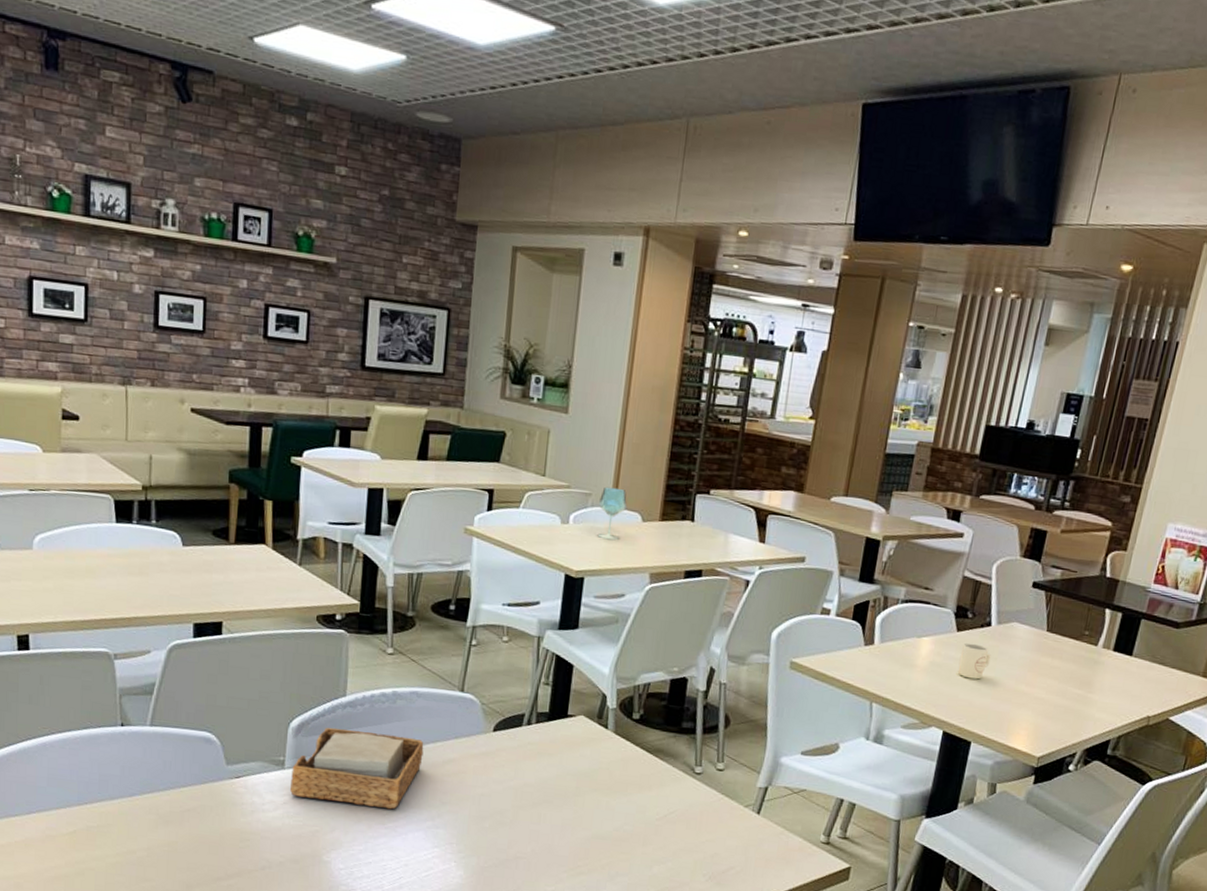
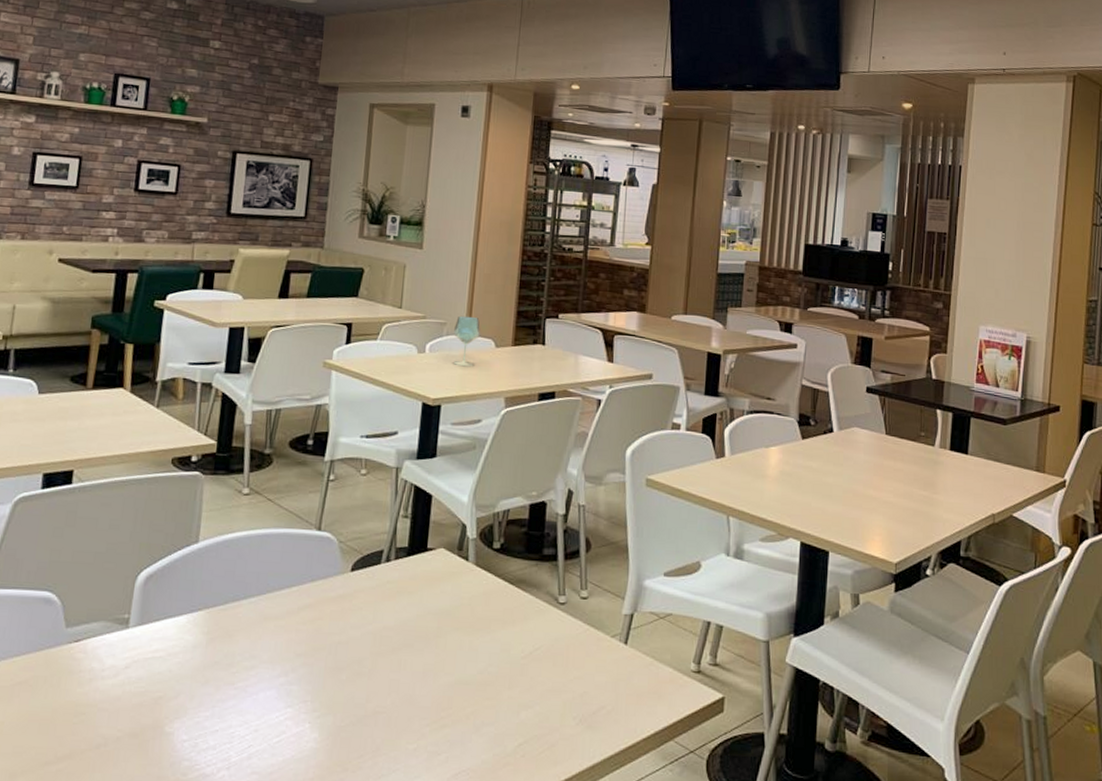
napkin holder: present [289,727,424,810] -> none [132,577,279,667]
mug: present [958,642,991,680] -> none [807,450,837,487]

